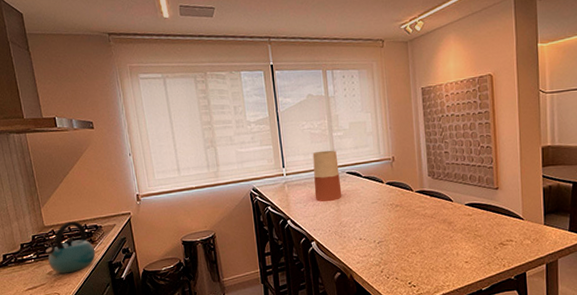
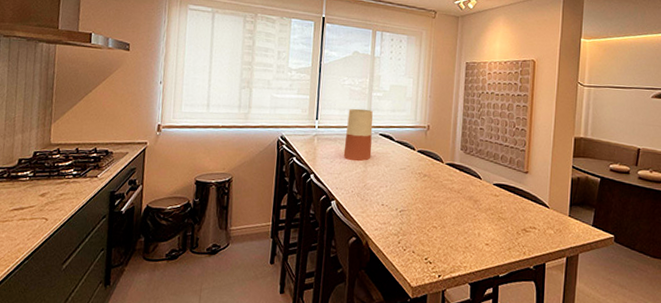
kettle: present [45,221,96,274] -> none [43,142,100,198]

